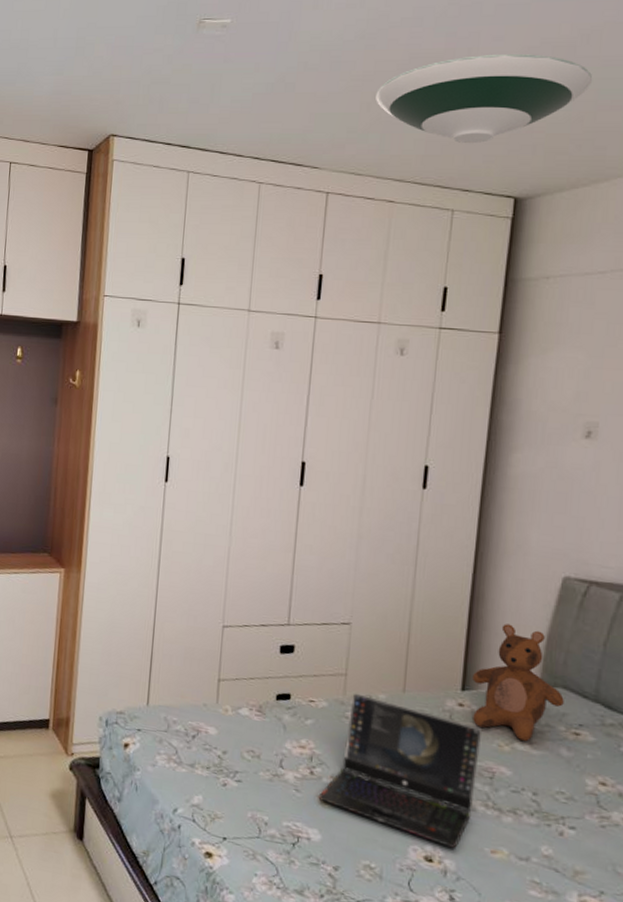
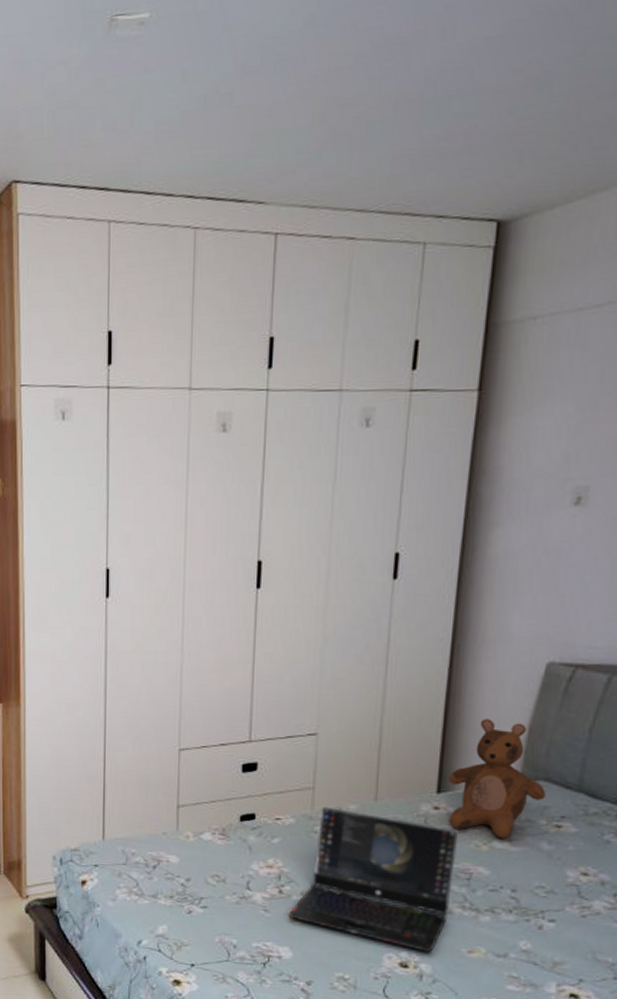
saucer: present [376,54,593,144] -> none [331,29,594,157]

